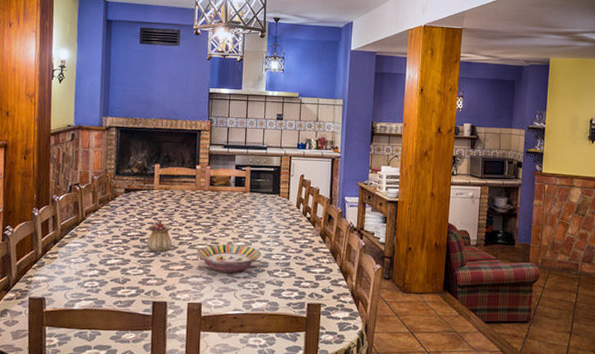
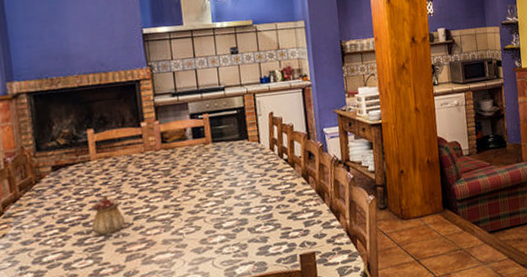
serving bowl: present [197,244,261,274] -> none [158,204,238,242]

